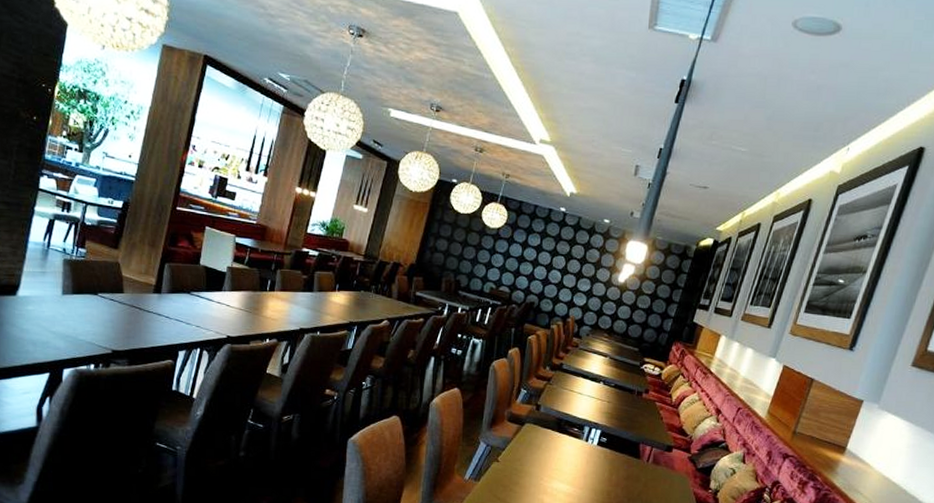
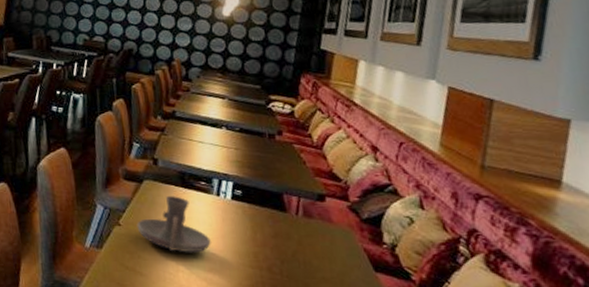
candle holder: none [513,439,574,489] -> present [137,196,211,253]

